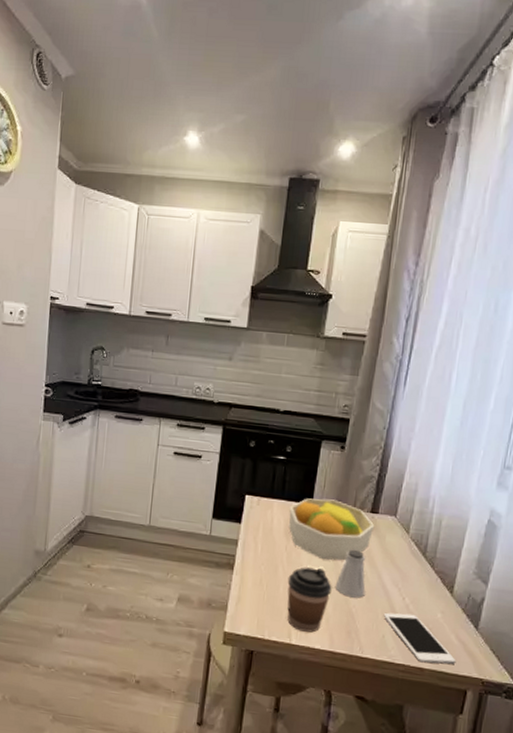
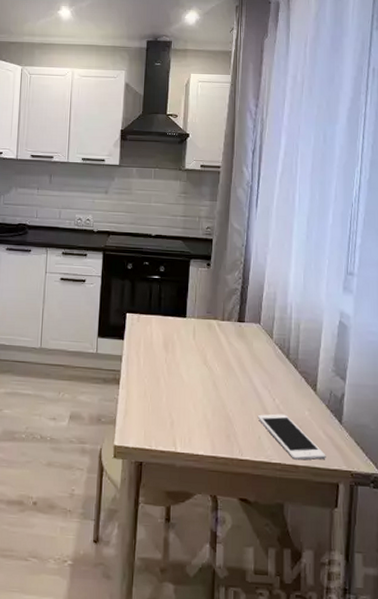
coffee cup: present [287,567,332,633] -> none [169,376,210,439]
fruit bowl: present [289,498,375,561] -> none [166,312,243,369]
saltshaker: present [335,549,366,598] -> none [212,357,239,403]

